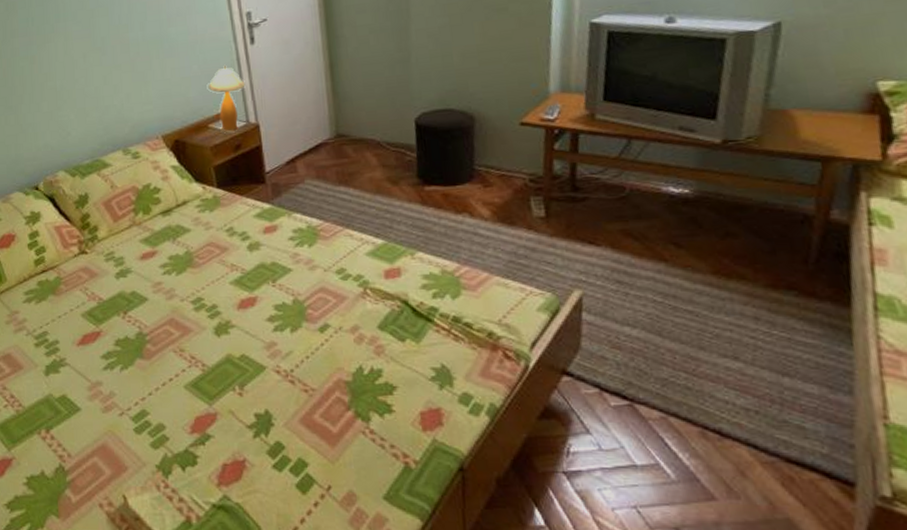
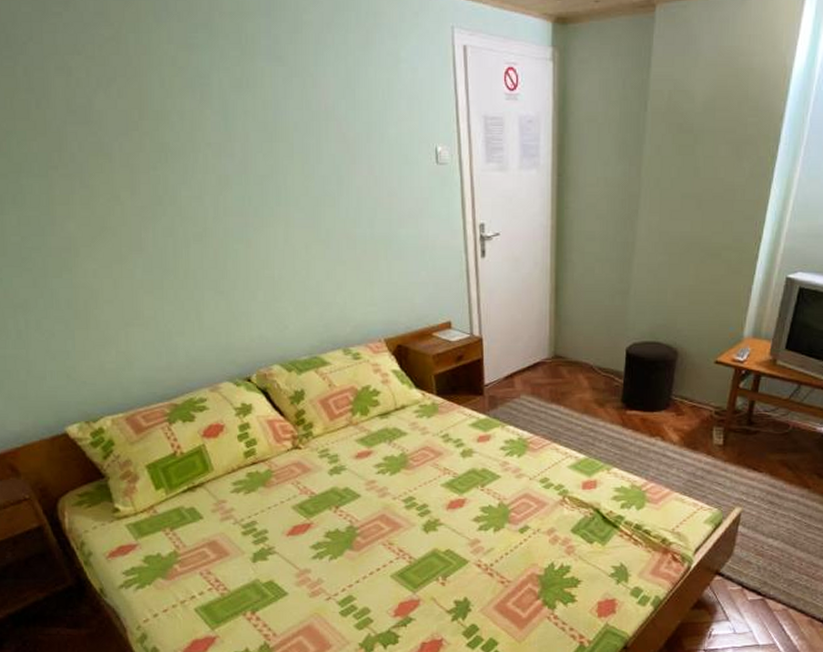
table lamp: present [208,66,245,132] -> none [435,276,472,342]

